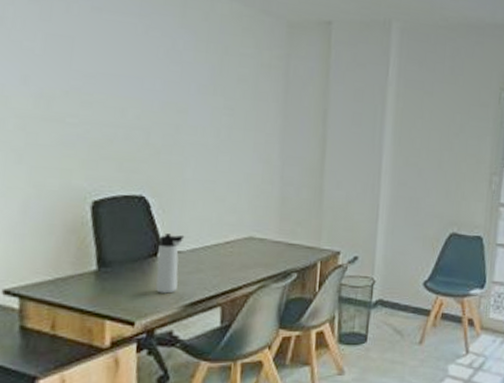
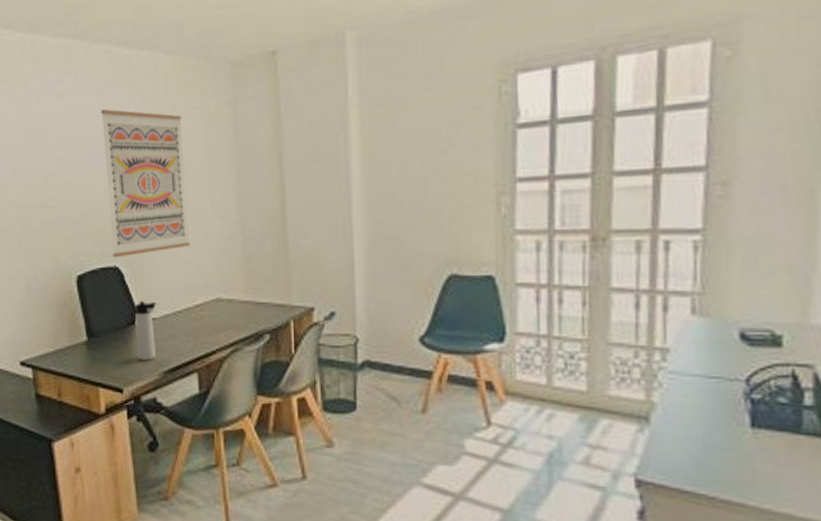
wall art: none [139,35,233,187] -> present [101,109,190,258]

